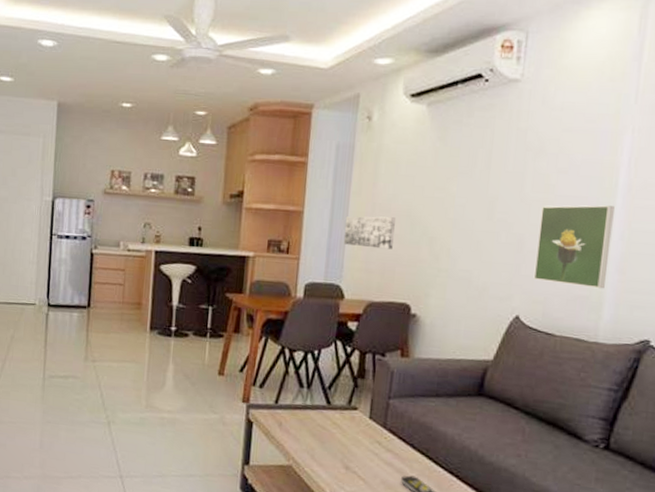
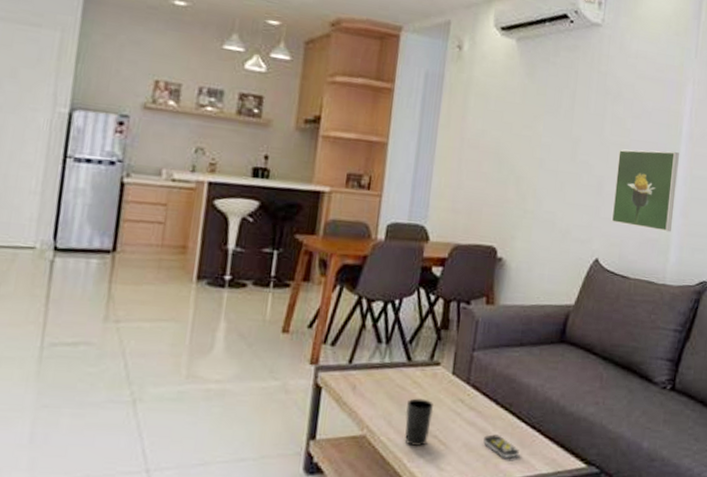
cup: none [326,437,353,479] -> present [404,398,434,446]
wall art: present [343,216,395,250] -> none [429,150,484,188]

